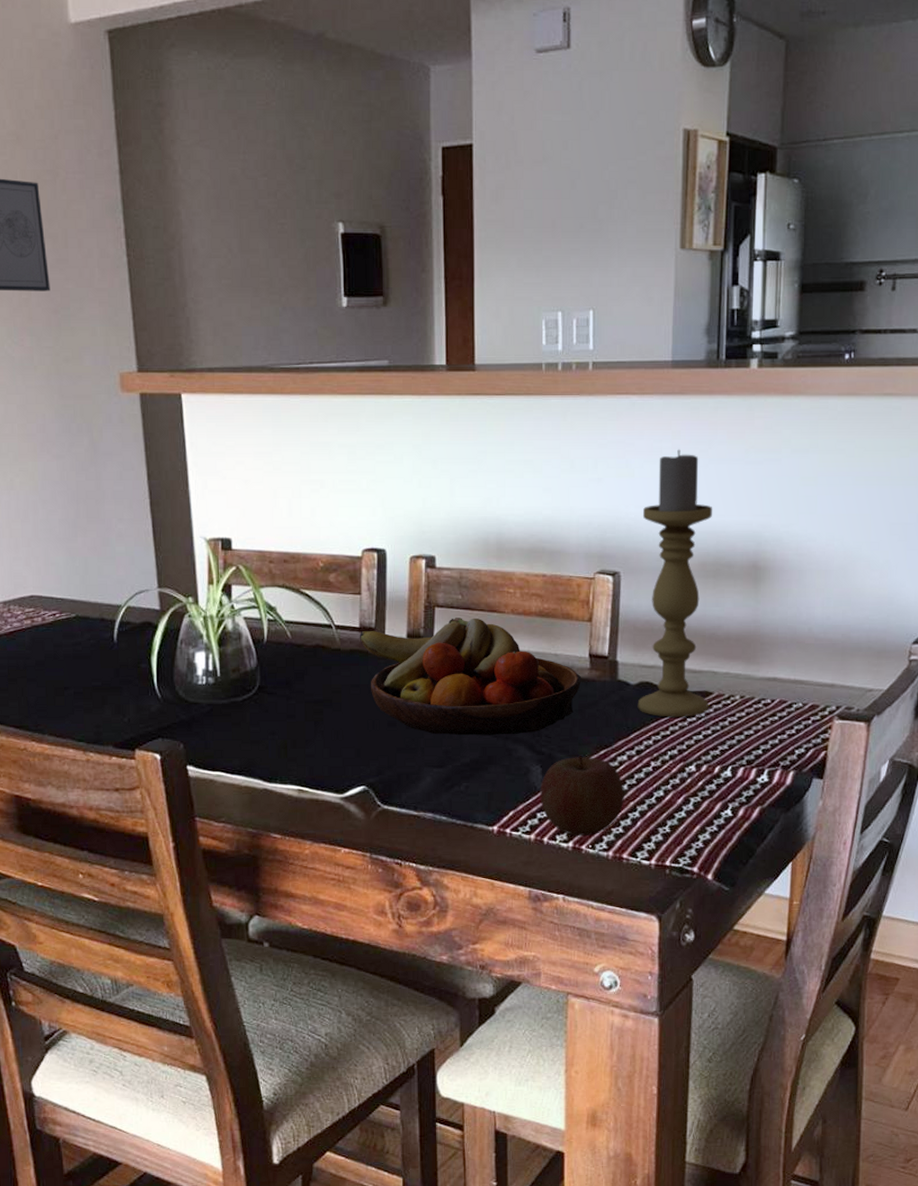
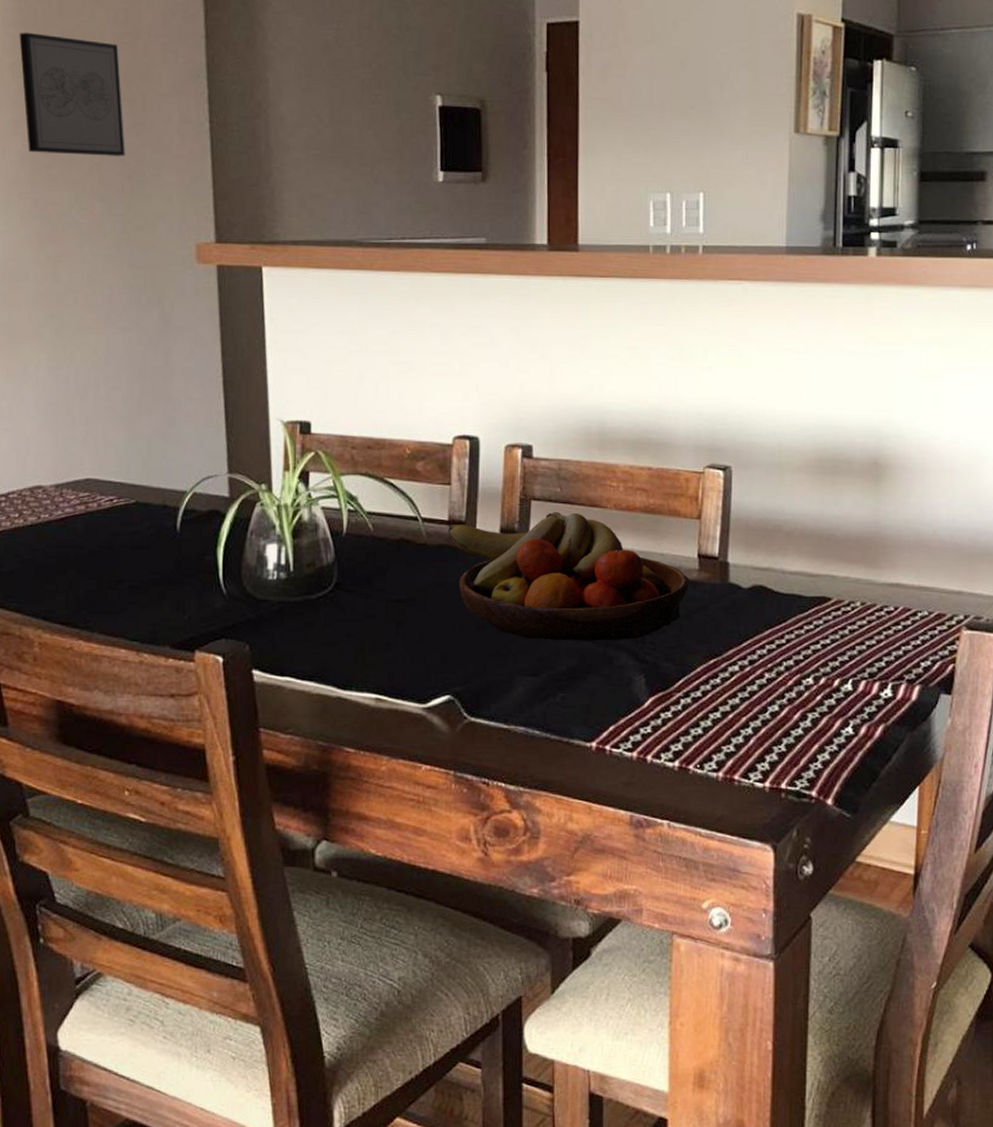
apple: present [540,755,624,837] -> none [643,664,736,755]
candle holder: present [637,449,712,718] -> none [750,338,829,625]

